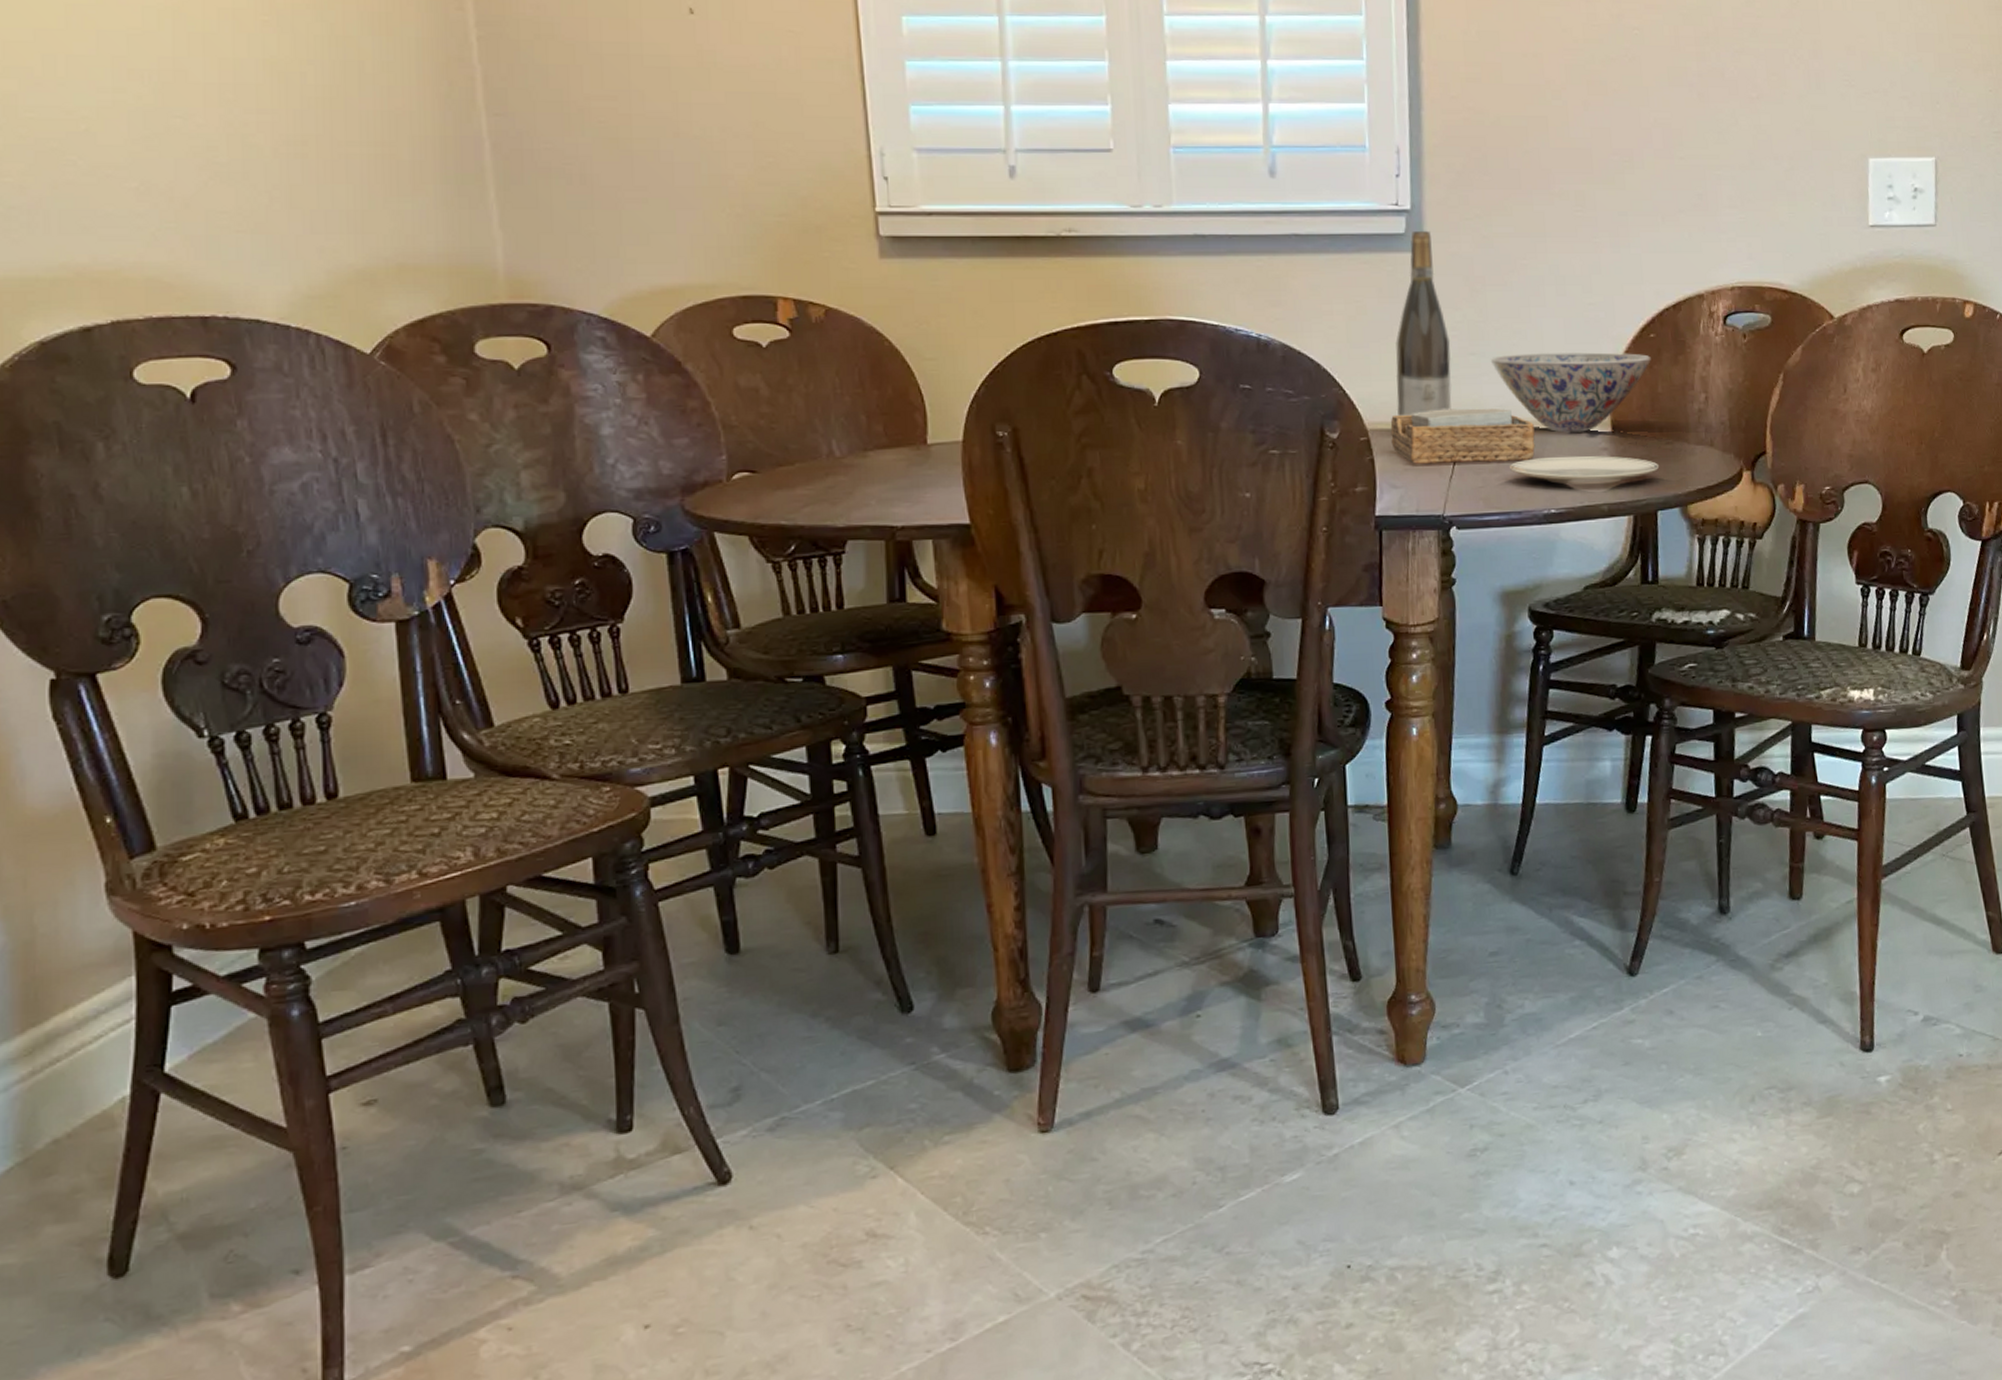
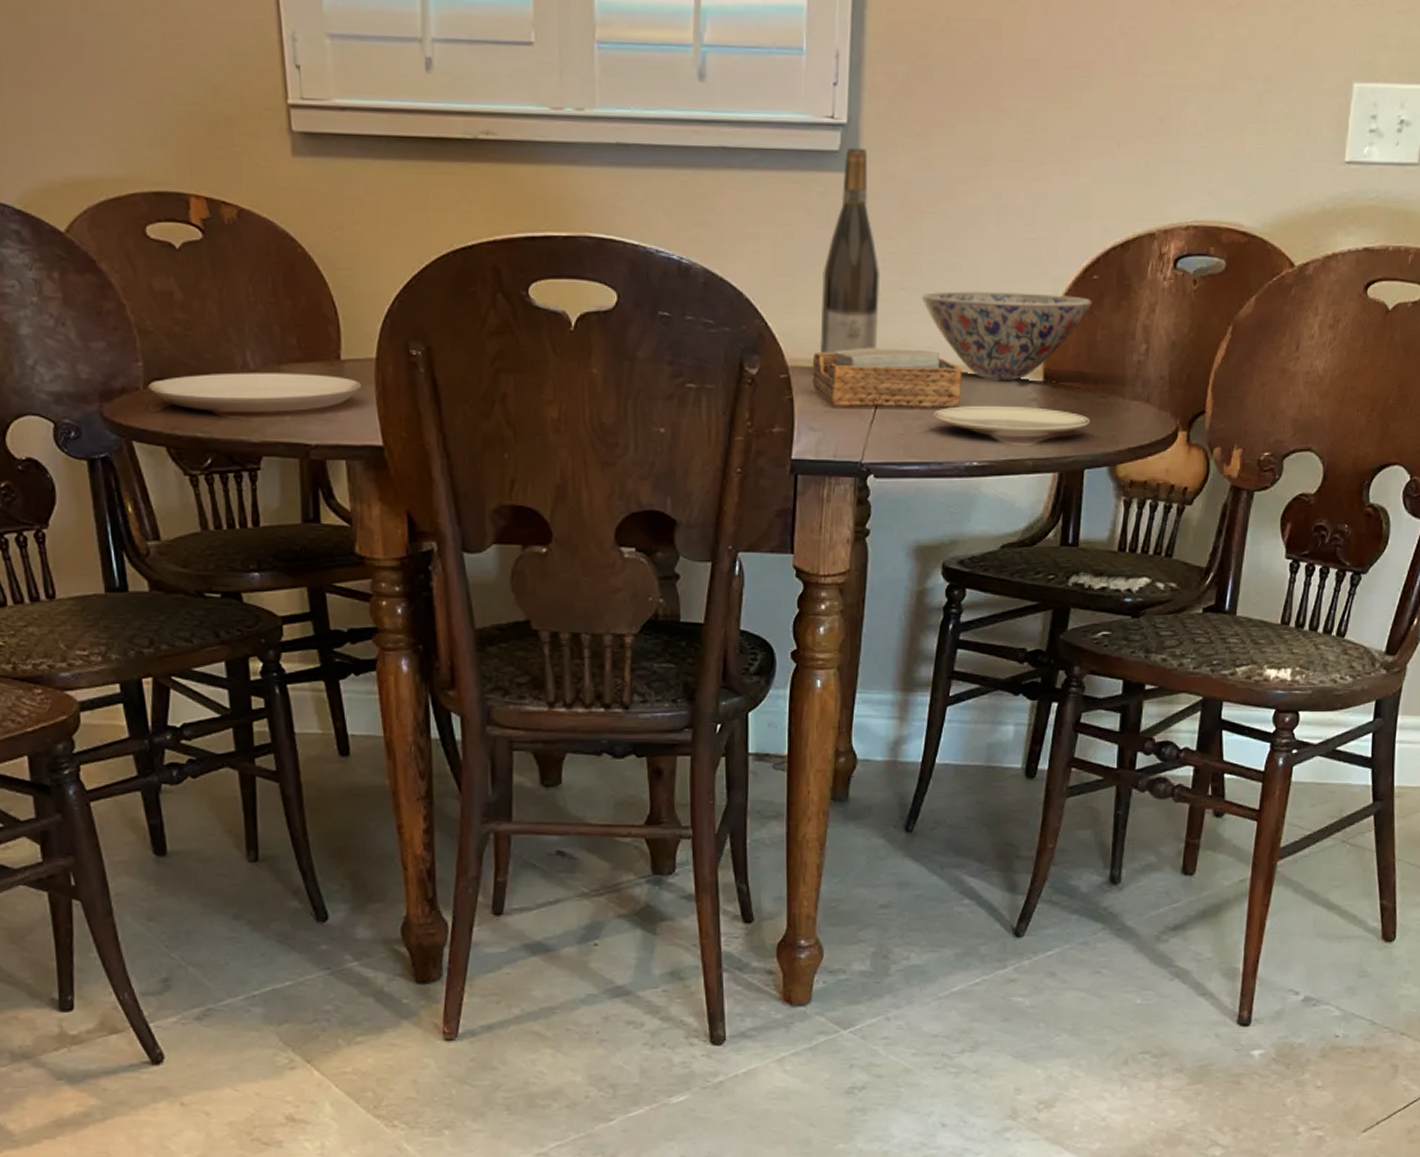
plate: none [733,458,948,500] -> present [149,372,361,413]

